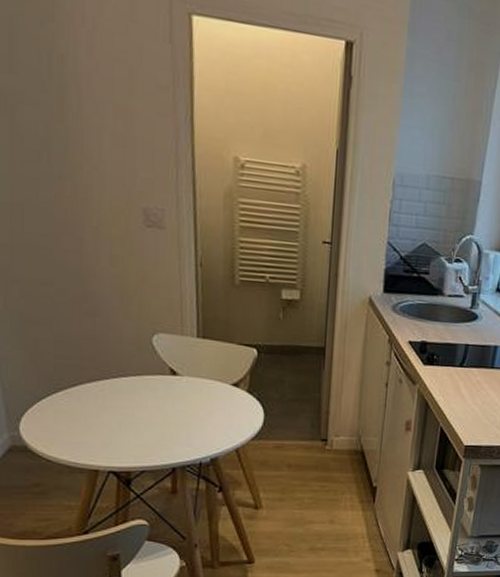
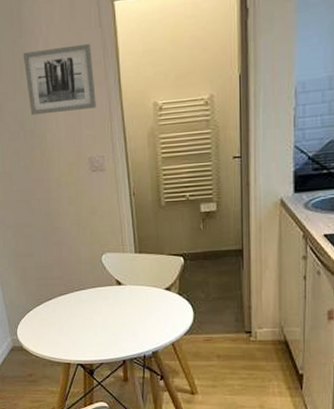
wall art: none [53,43,159,146] -> present [22,43,96,116]

